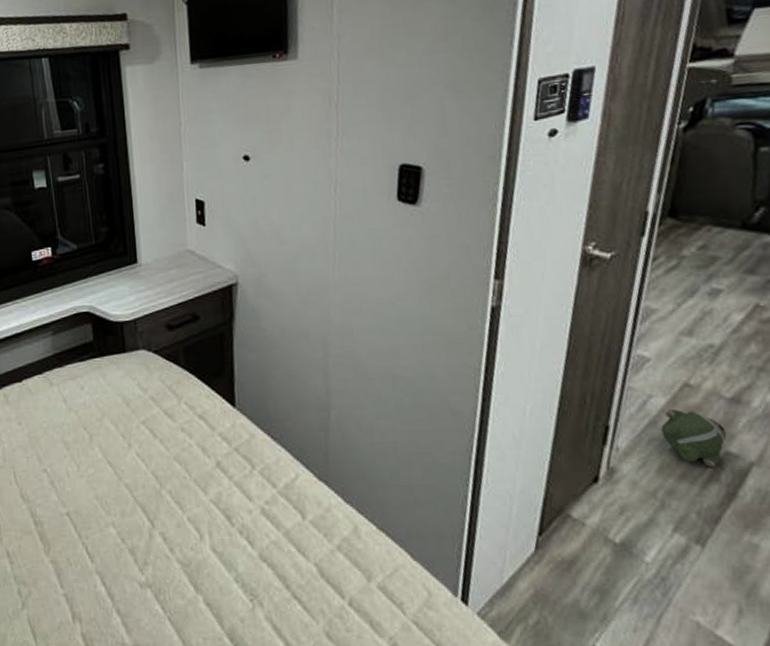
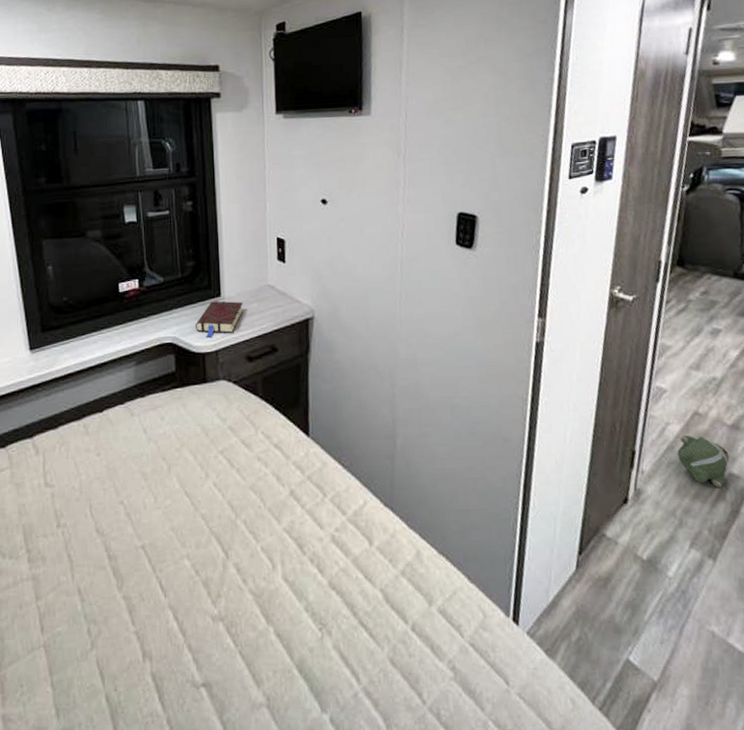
book: none [112,268,162,307] -> present [196,301,244,338]

